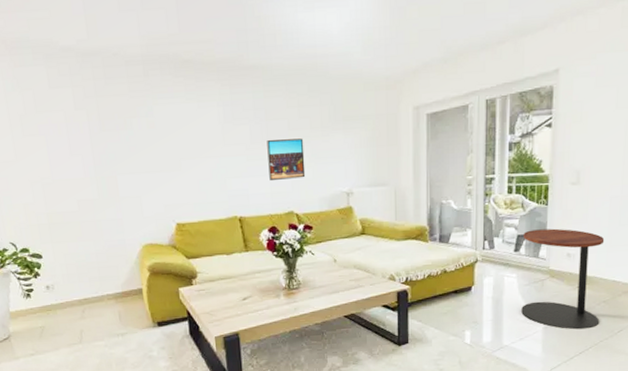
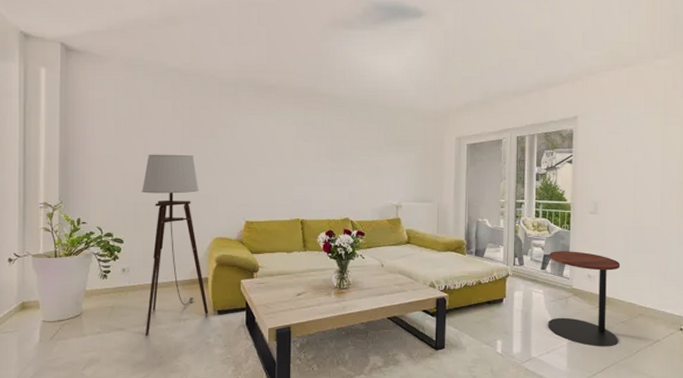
floor lamp: none [53,152,148,354] -> present [142,154,209,335]
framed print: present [267,138,306,180] -> none [330,156,362,190]

